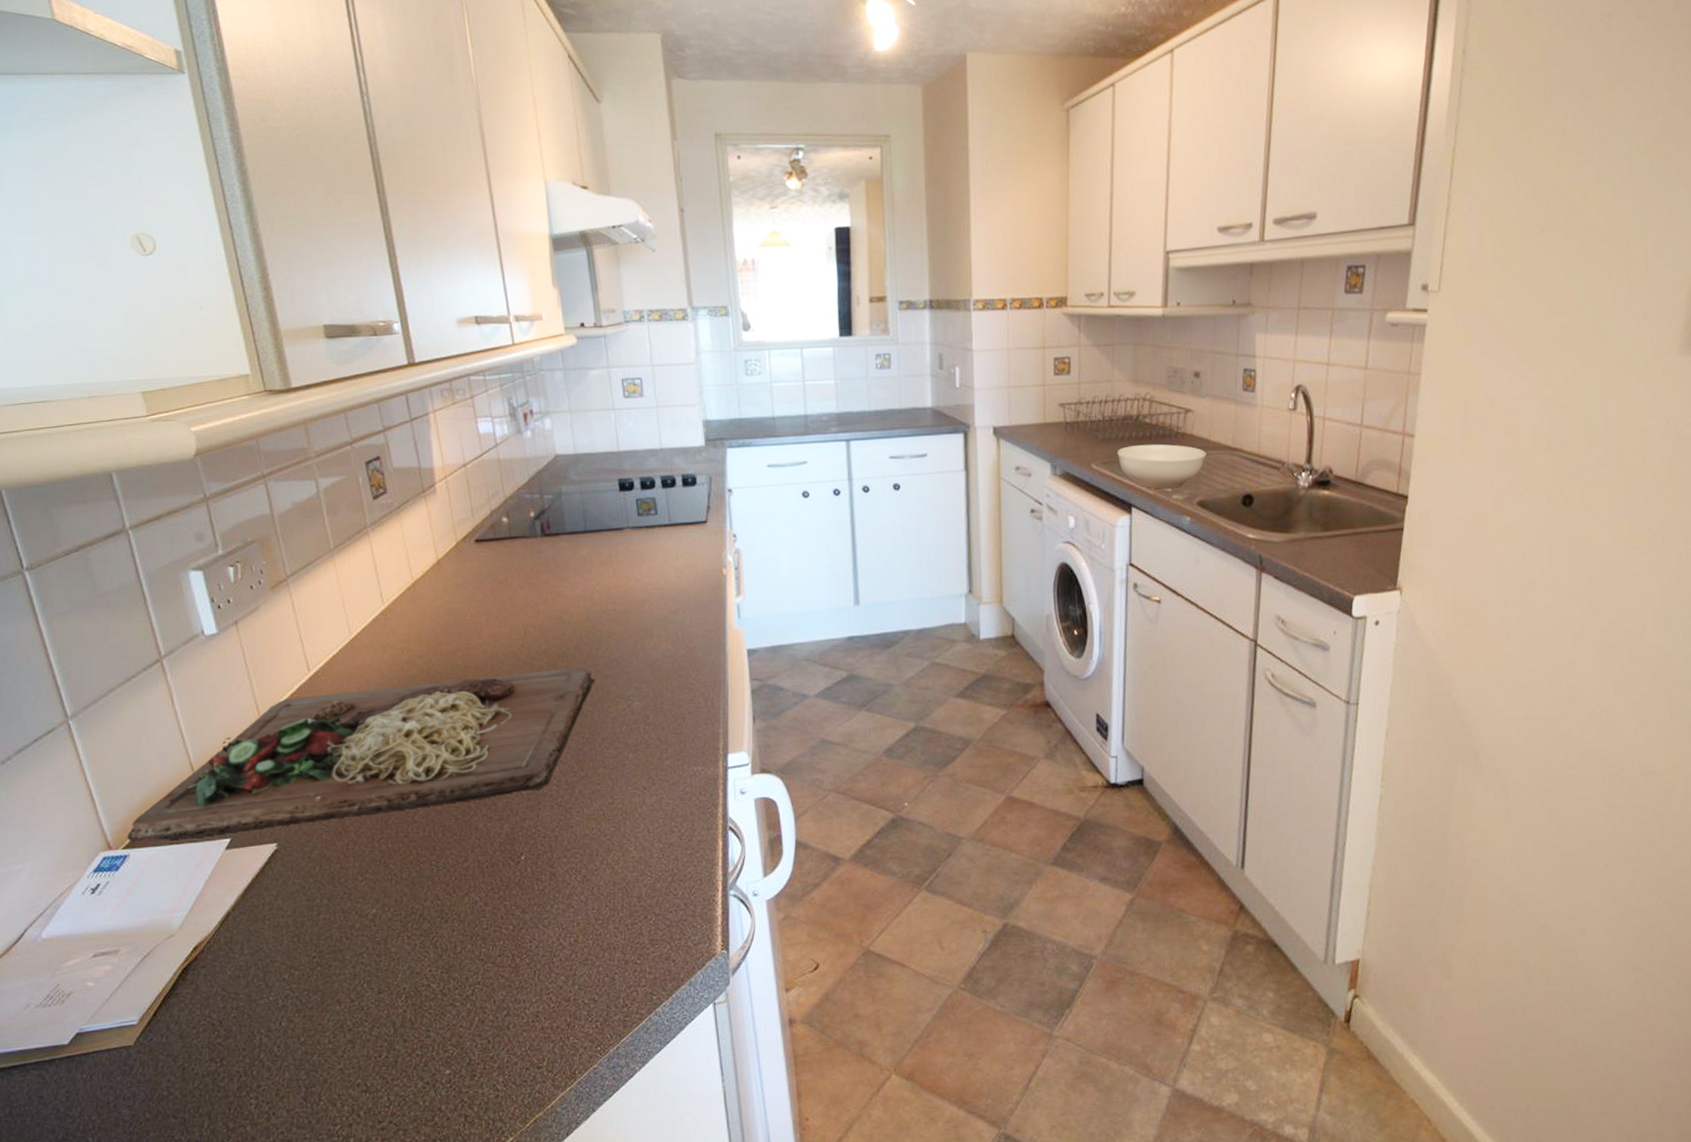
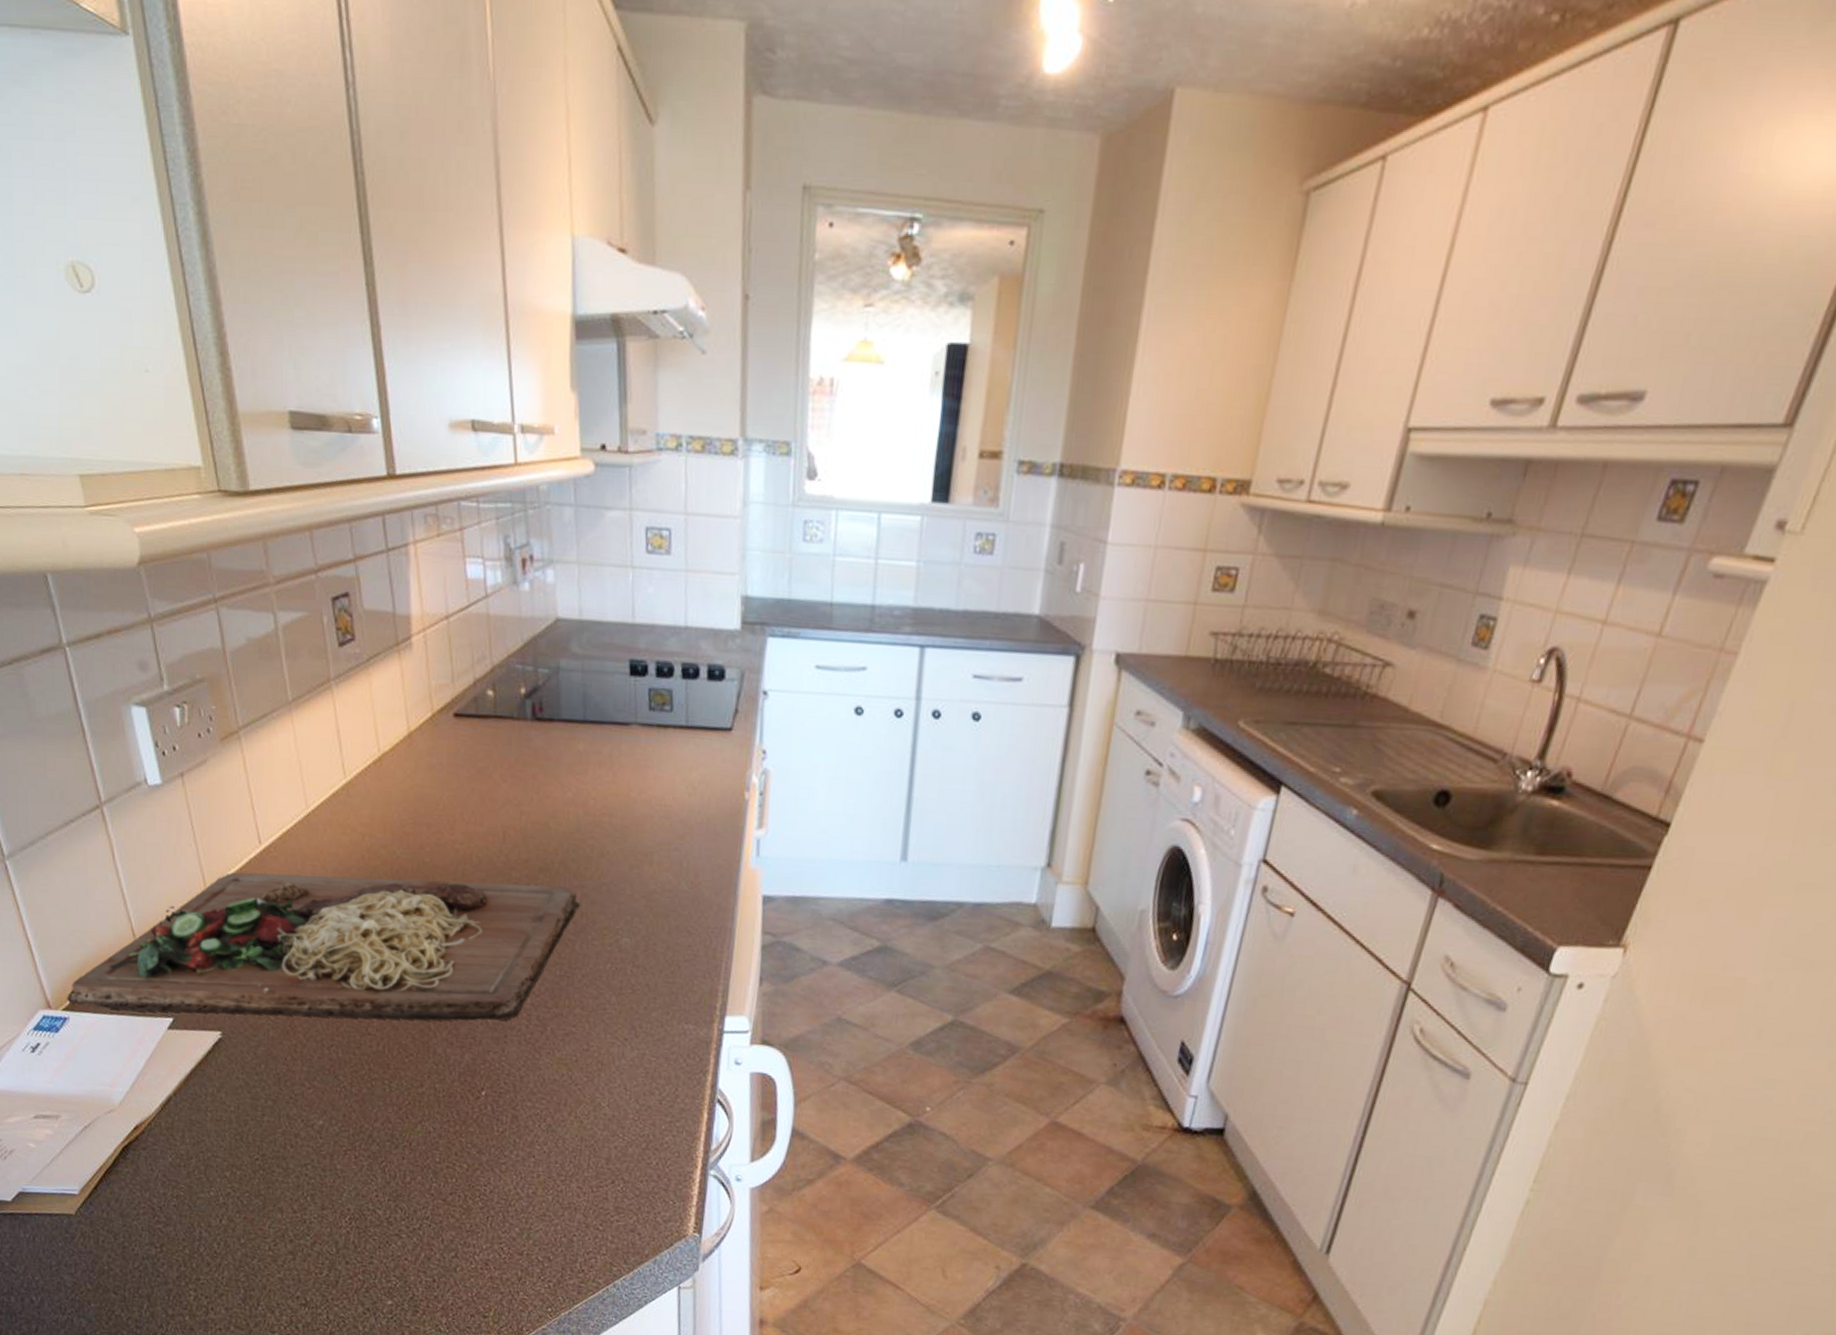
bowl: present [1116,444,1206,489] -> none [1276,702,1400,768]

